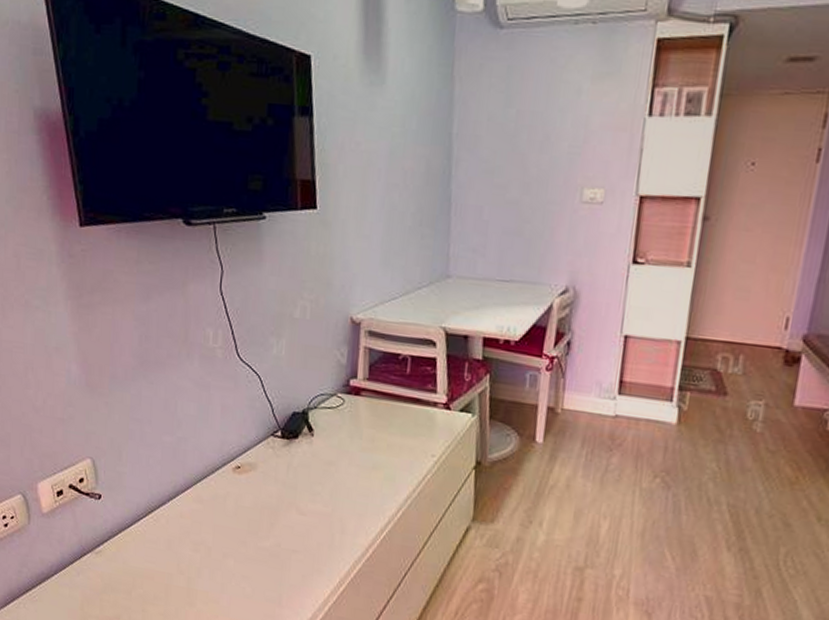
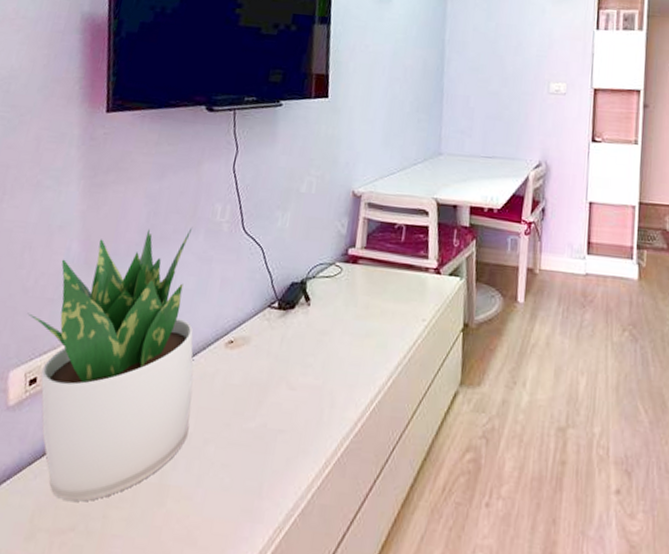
planter: none [42,351,208,598] -> present [27,226,194,502]

